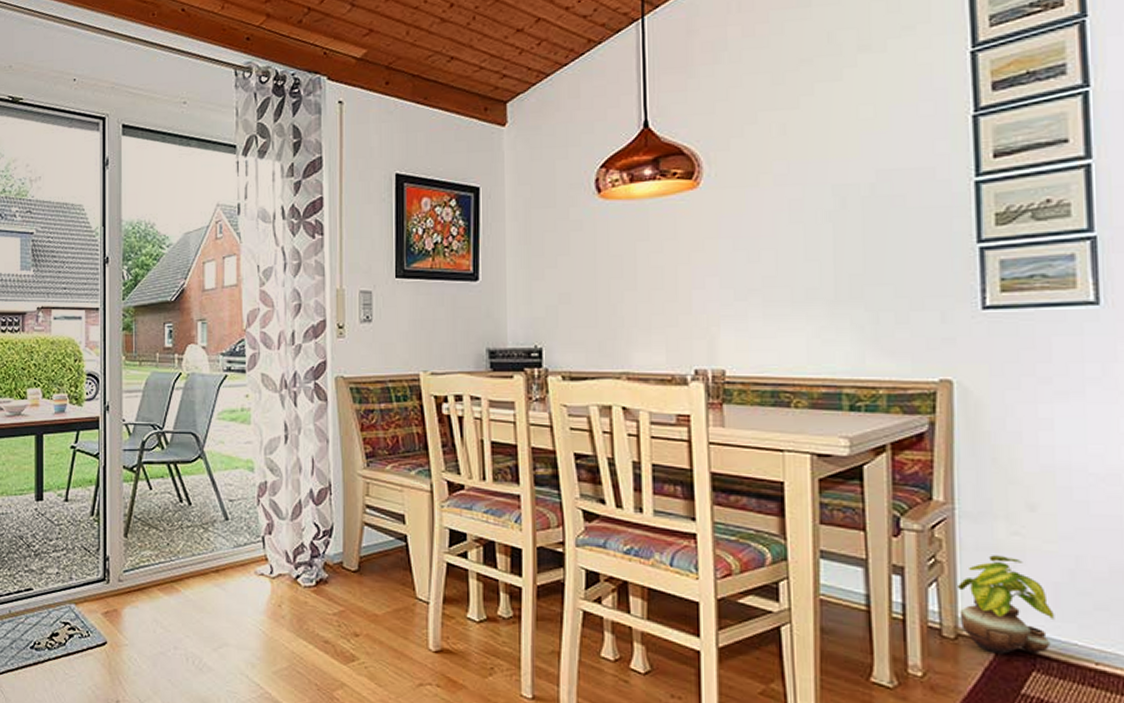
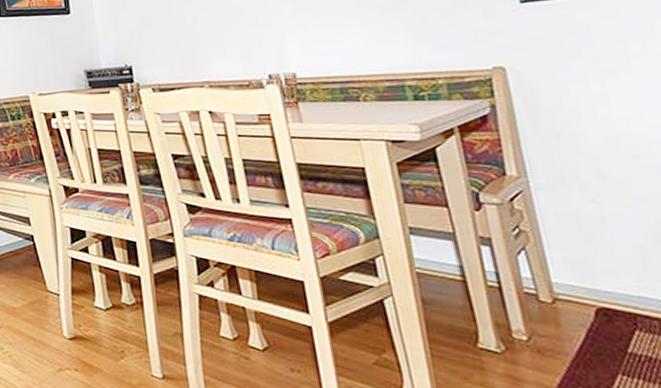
potted plant: present [958,555,1055,654] -> none [546,222,649,315]

